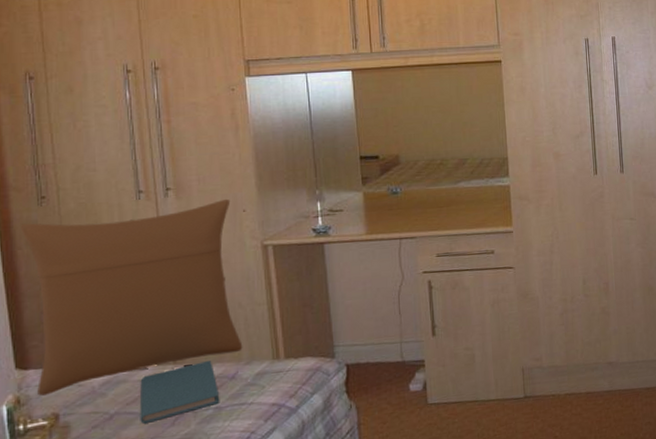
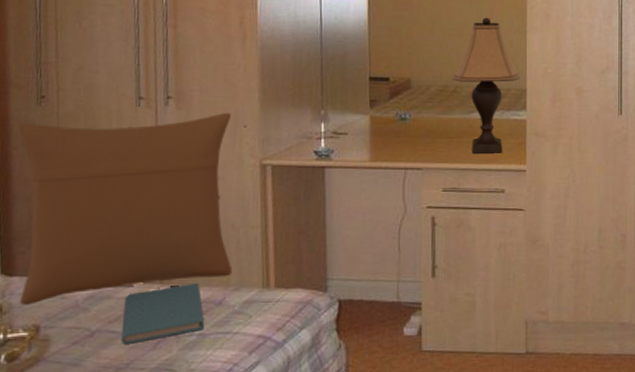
lamp: none [438,93,502,220] -> present [453,17,520,153]

